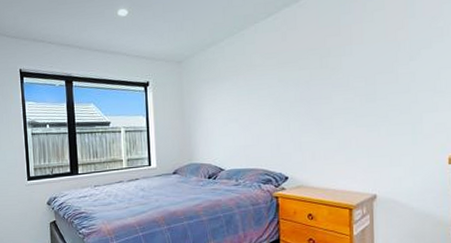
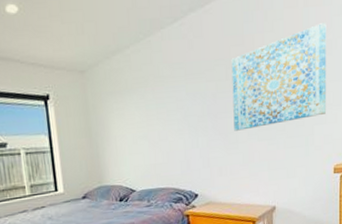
wall art: none [326,11,438,117] -> present [231,23,327,131]

